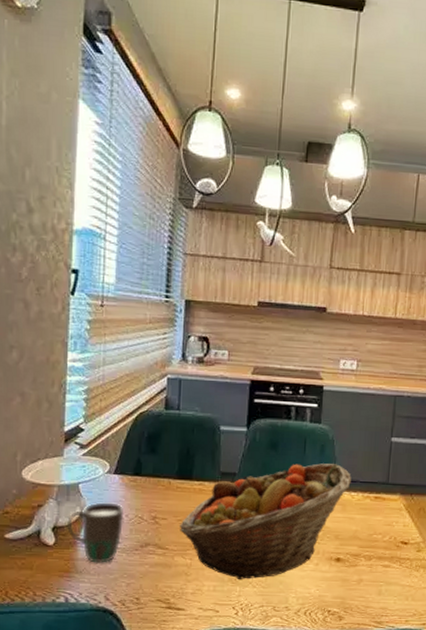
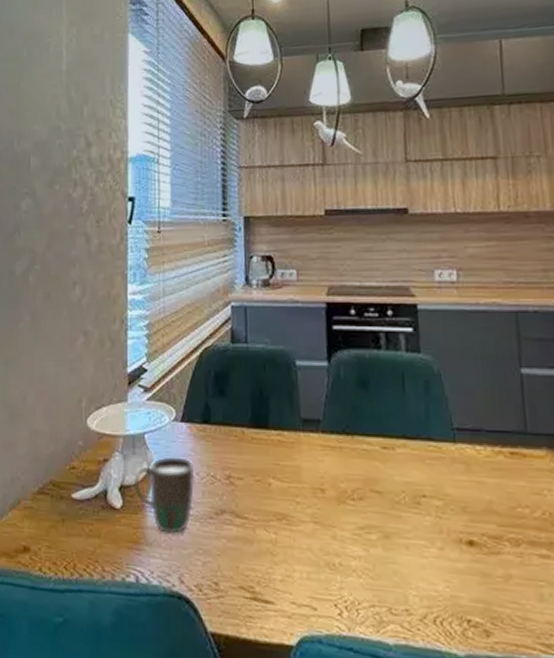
fruit basket: present [180,463,351,580] -> none [259,406,473,566]

